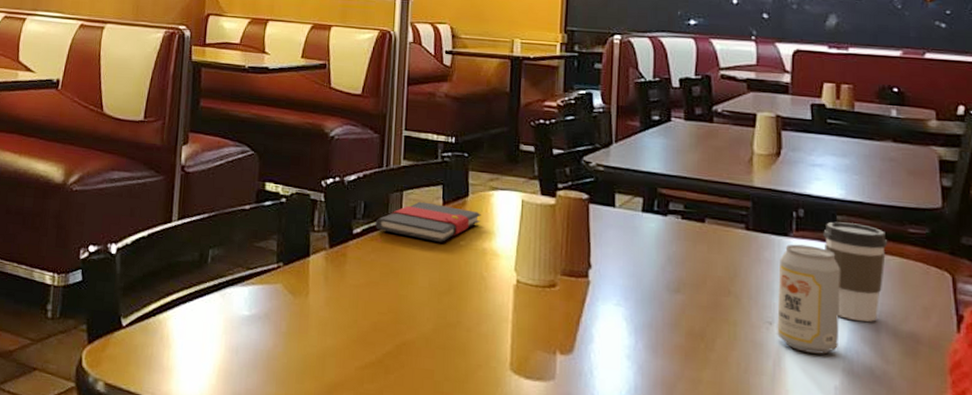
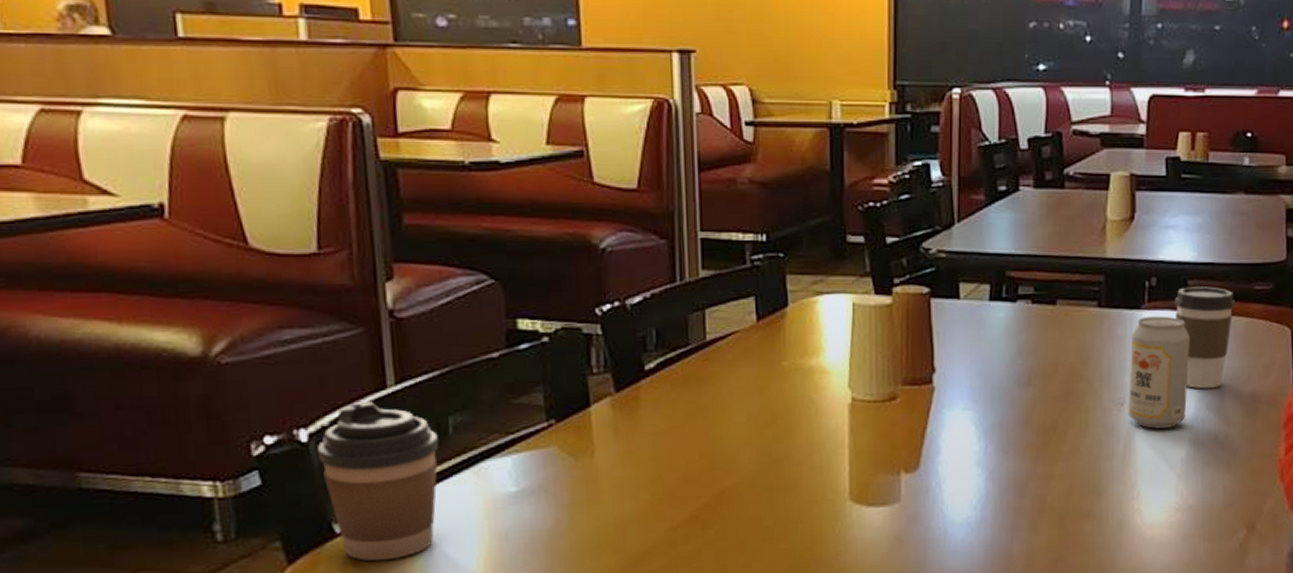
coffee cup: none [120,229,200,354] -> present [316,401,439,561]
book: present [375,201,481,243] -> none [672,319,805,367]

